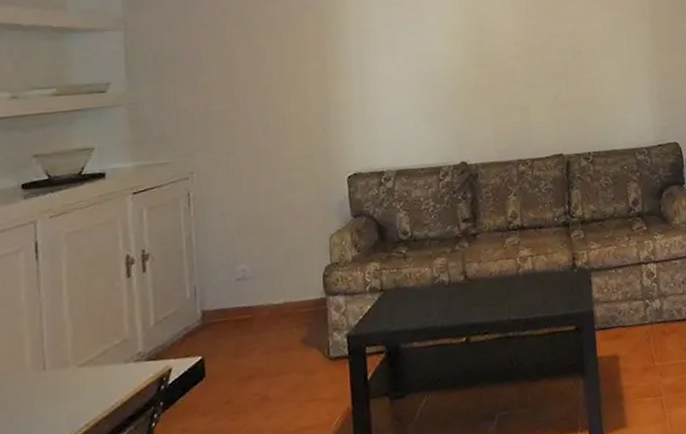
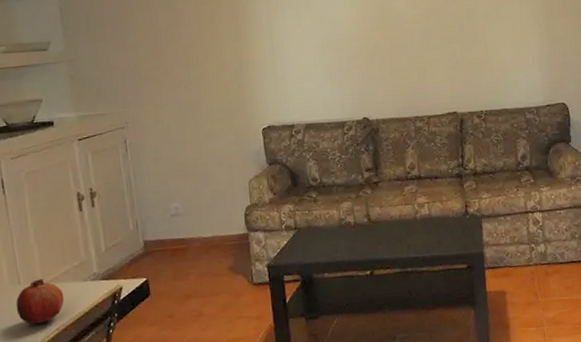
fruit: none [37,362,99,421] -> present [15,278,65,325]

